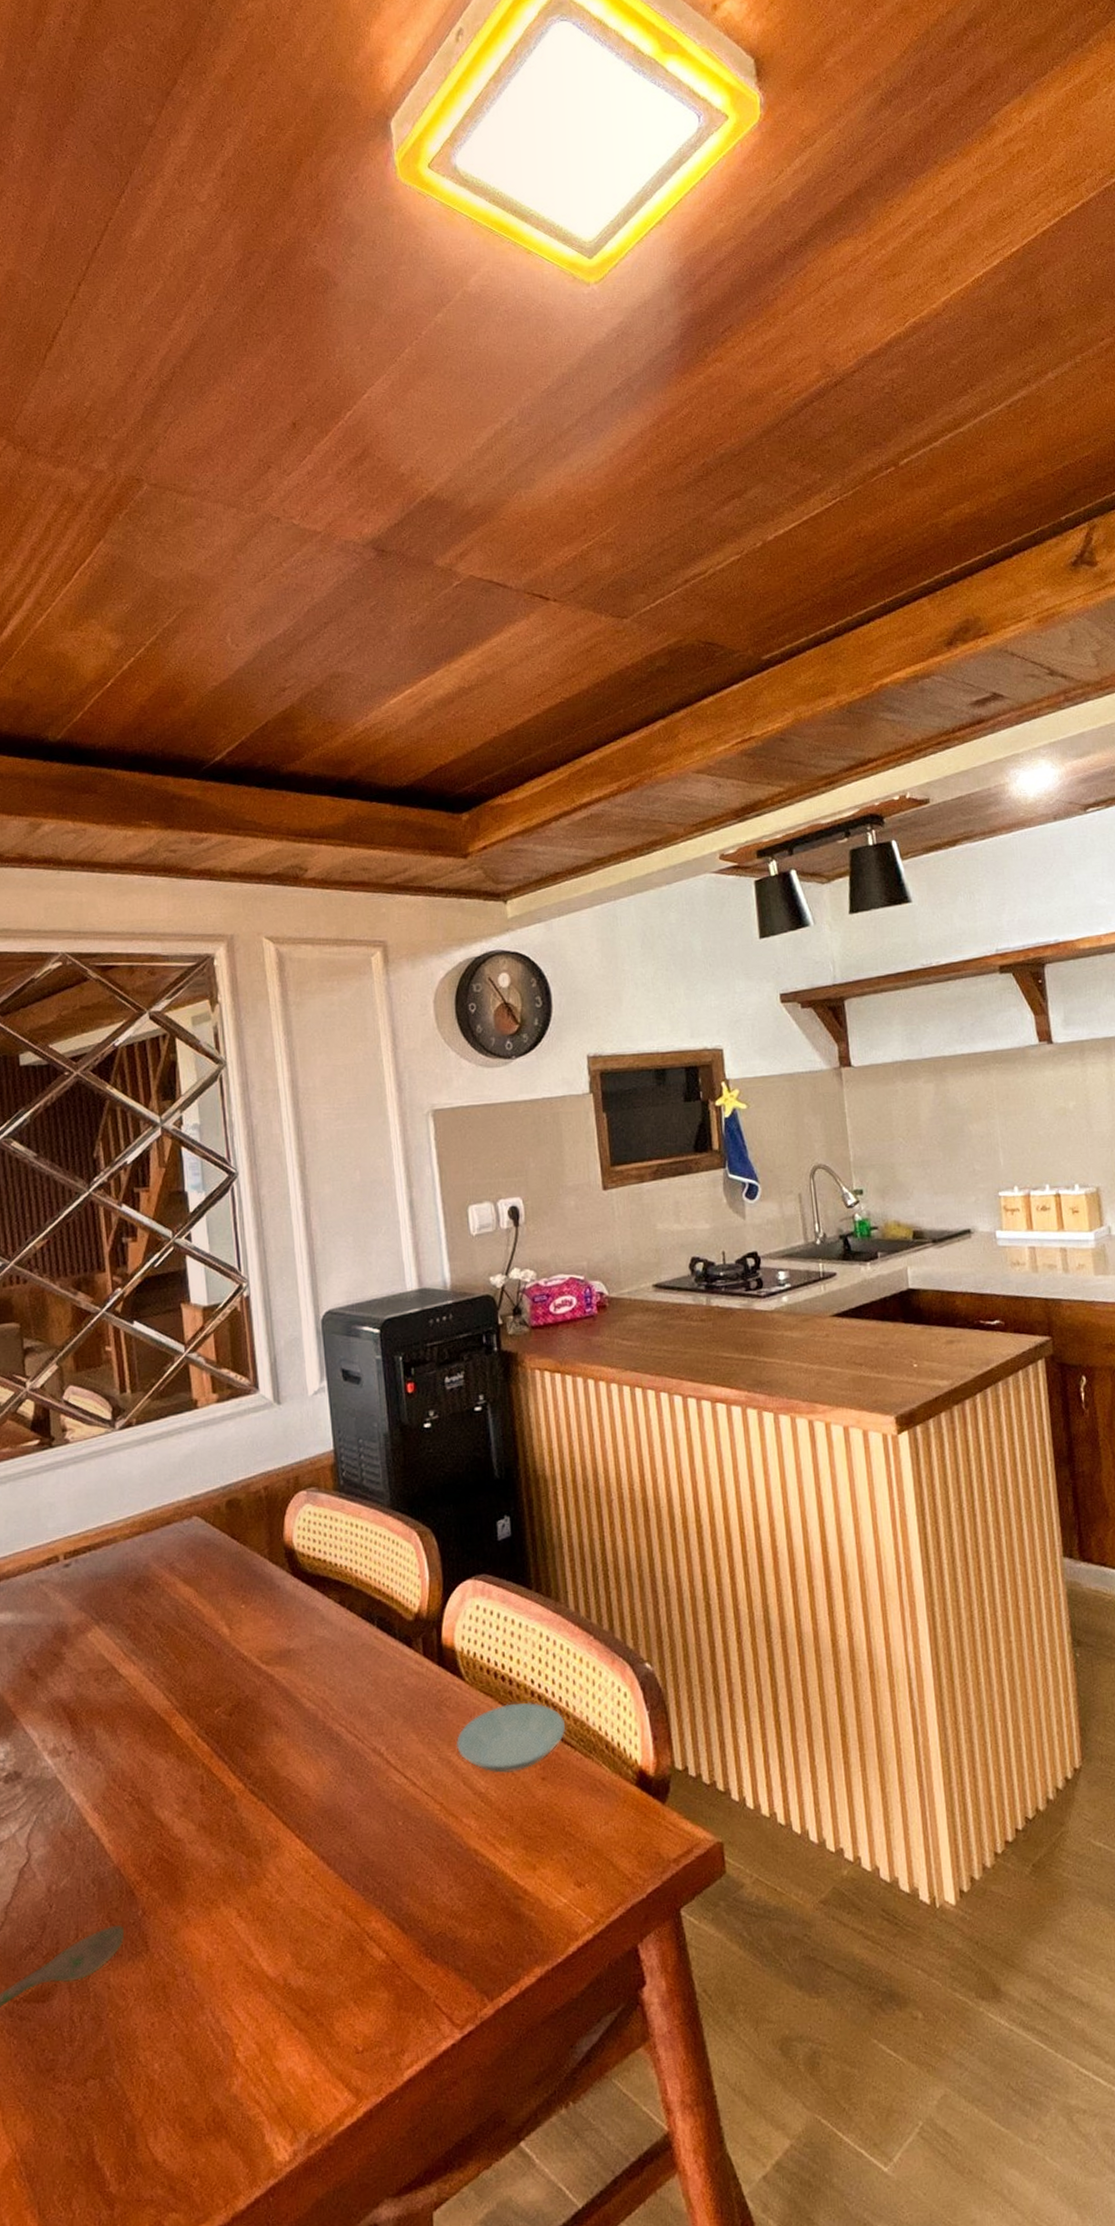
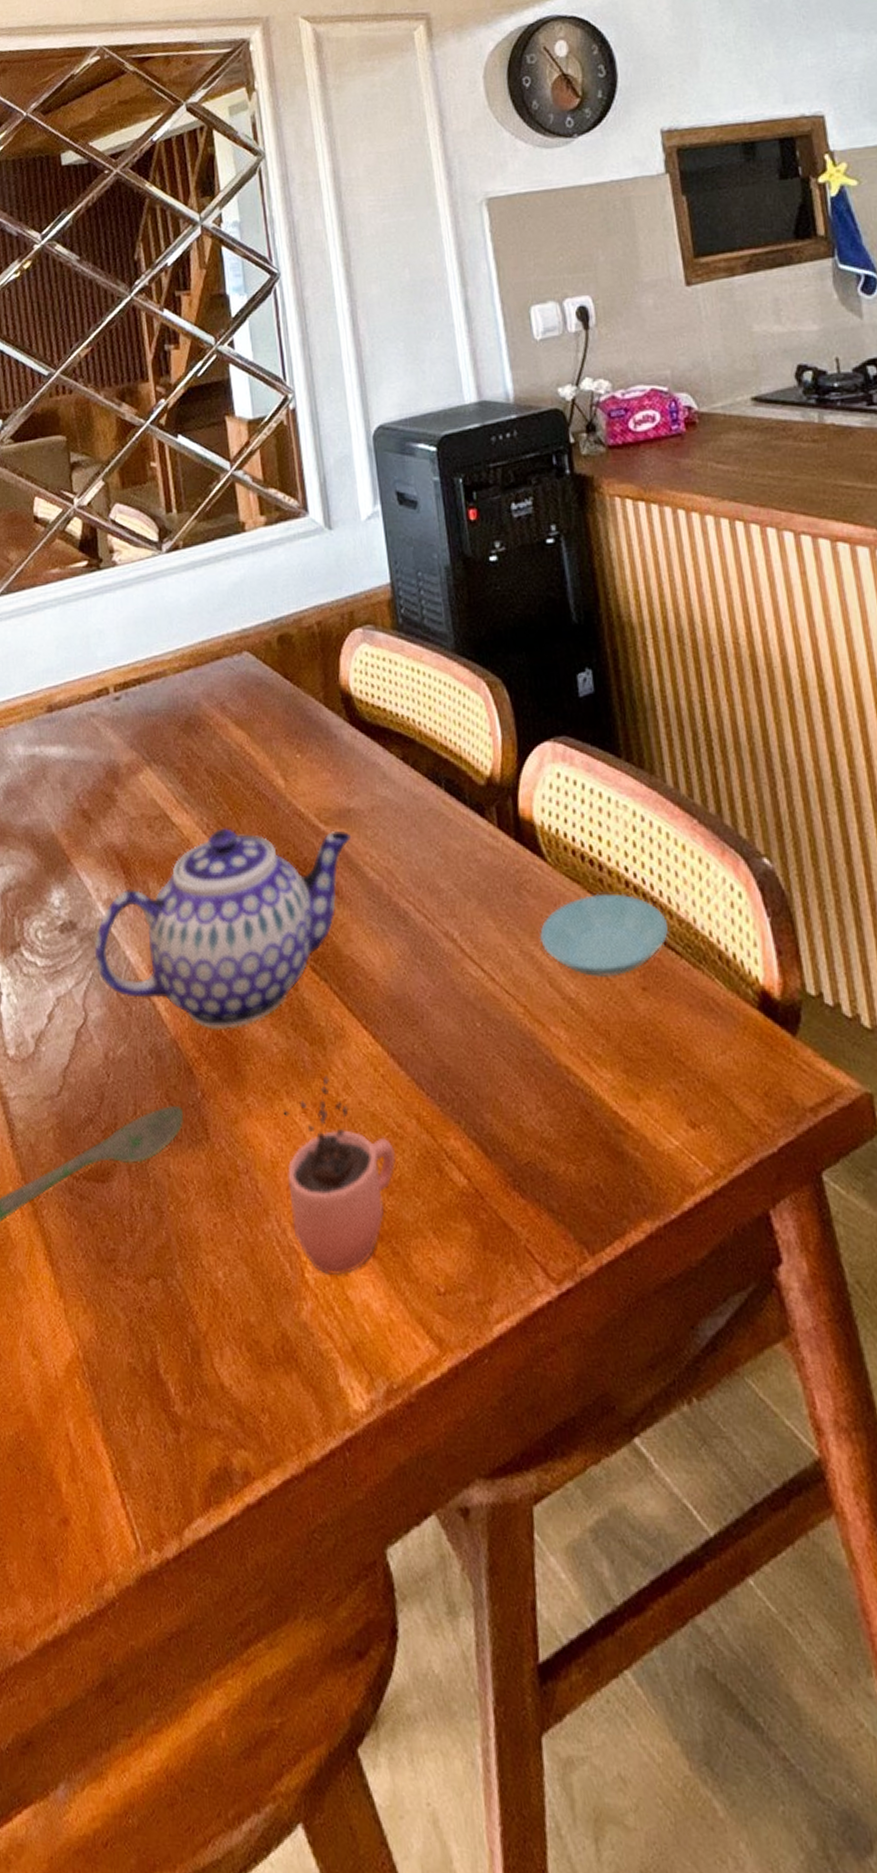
teapot: none [39,1669,291,1855] -> present [94,828,352,1030]
cocoa: none [220,1882,323,2052] -> present [283,1076,397,1276]

